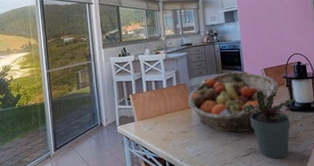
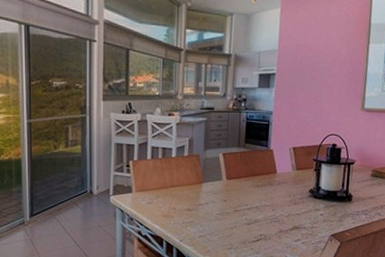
fruit basket: present [187,71,279,133] -> none [198,146,306,216]
potted plant: present [243,85,296,158] -> none [260,168,322,247]

